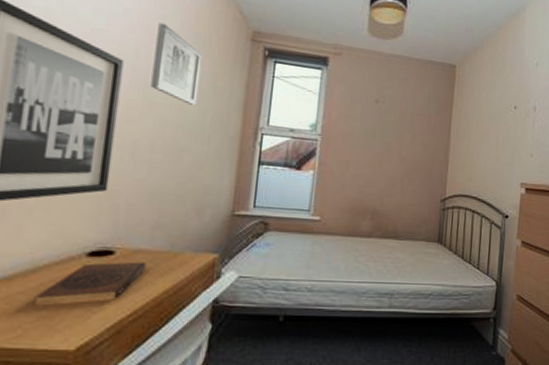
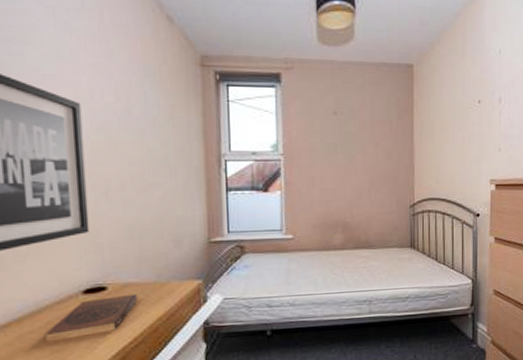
wall art: present [150,22,203,105] -> none [107,59,158,140]

